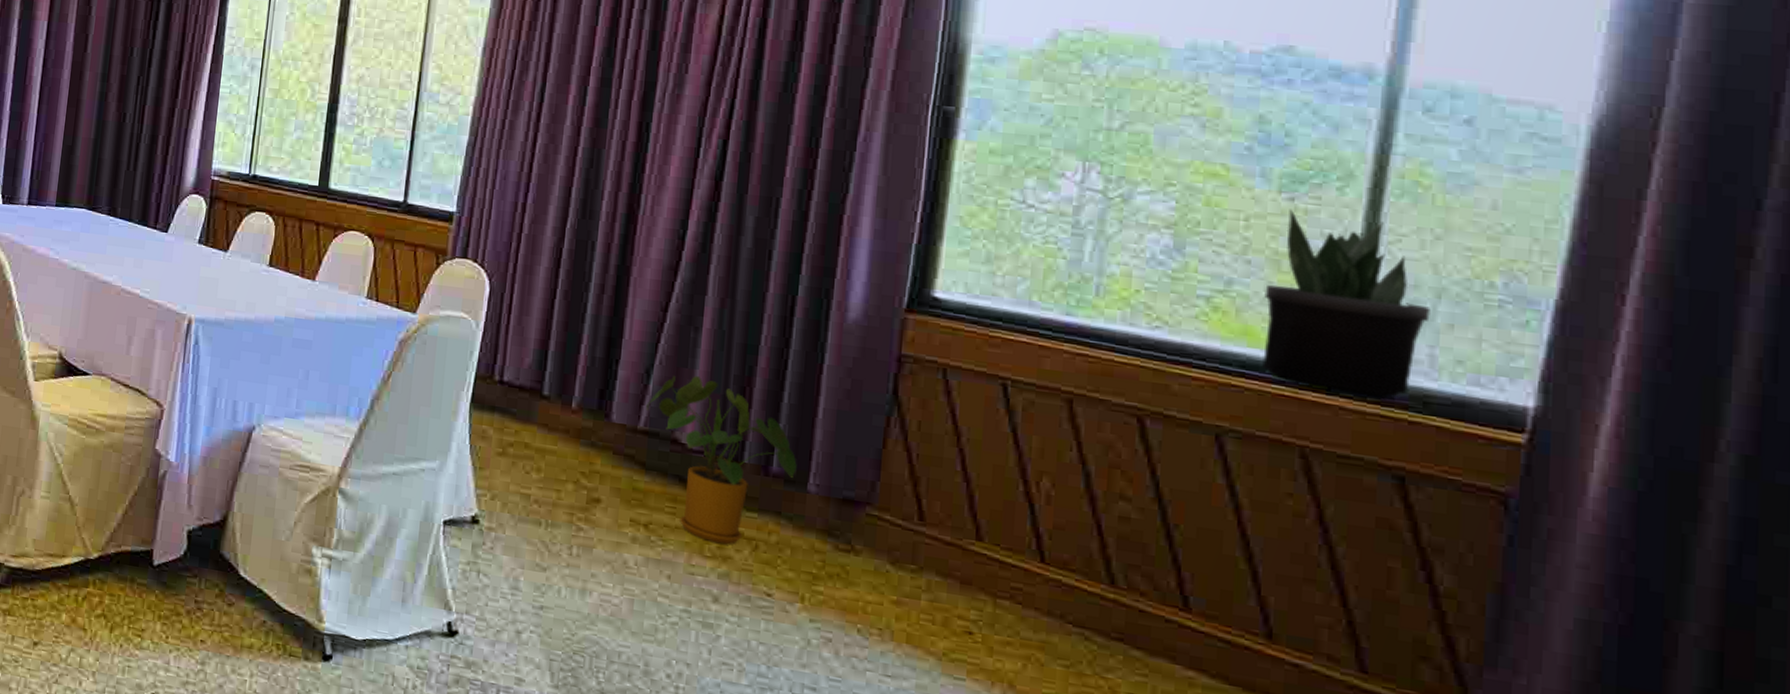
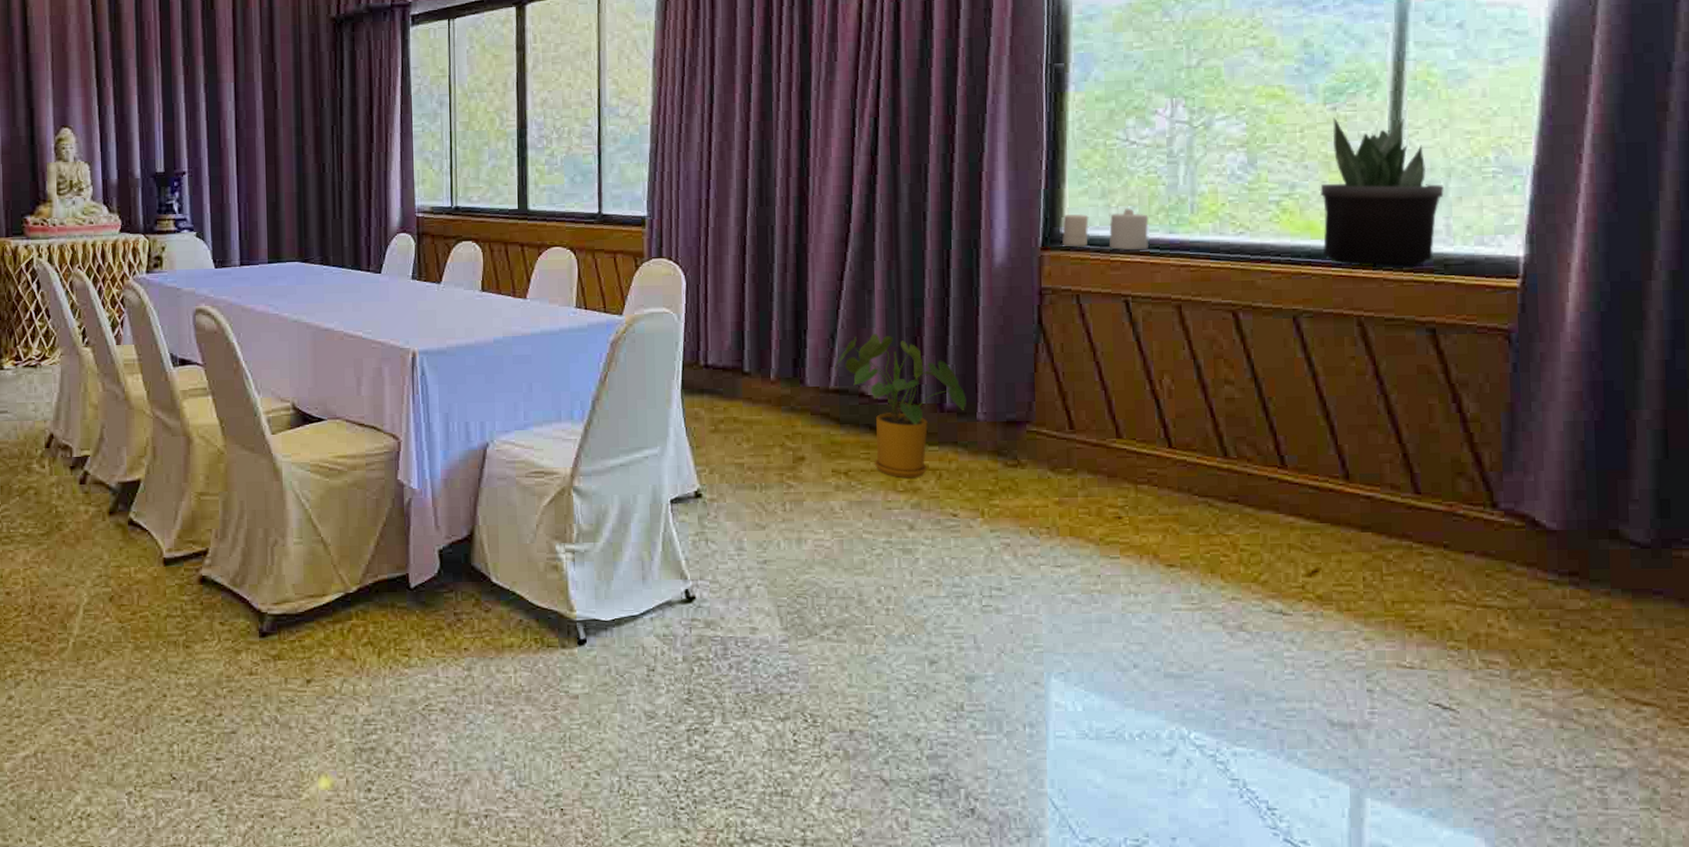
candle: none [931,276,968,317] -> present [1061,214,1089,248]
candle: none [990,279,1042,329] -> present [1109,208,1149,250]

